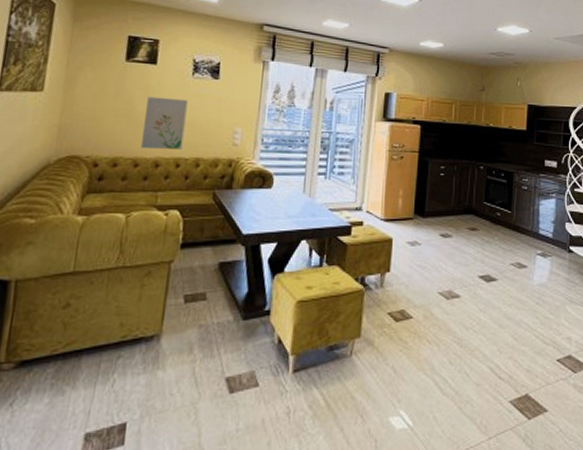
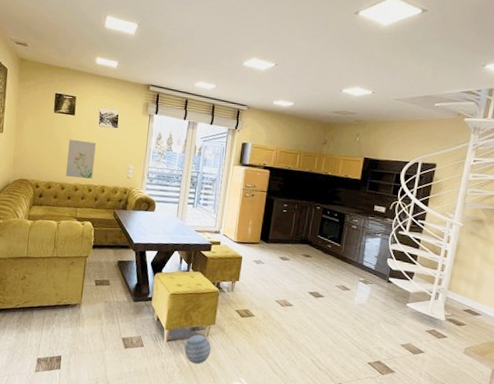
decorative ball: none [319,355,357,400] -> present [184,334,212,365]

